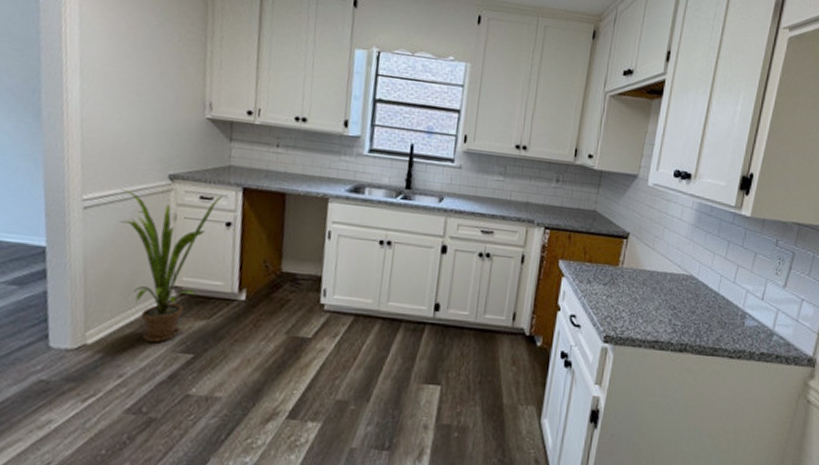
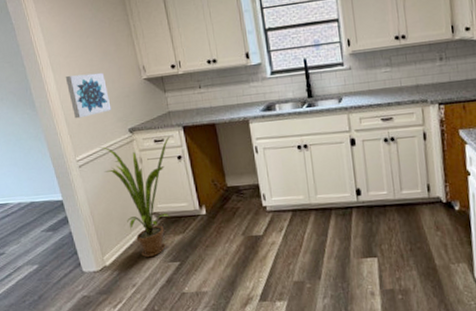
wall art: none [95,89,154,147] -> present [65,72,112,119]

